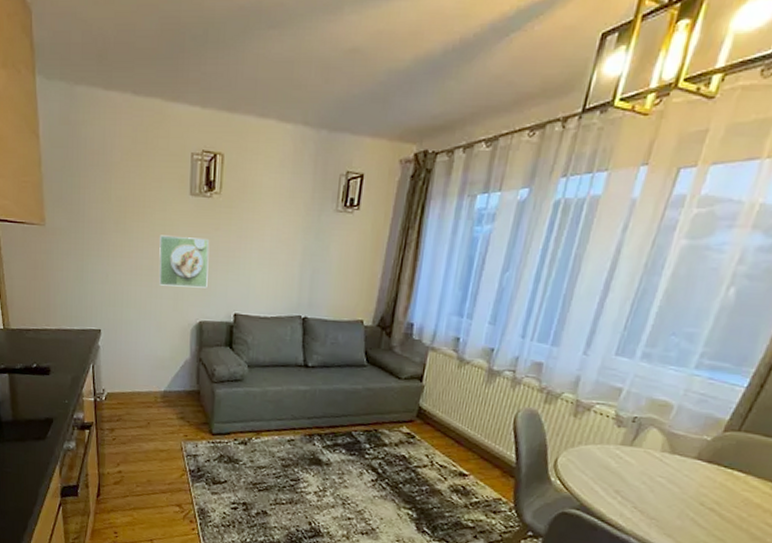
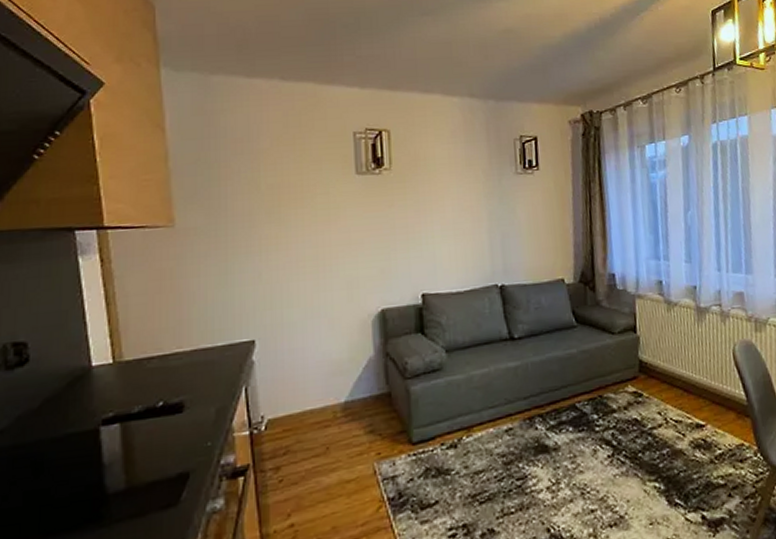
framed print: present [159,235,209,288] -> none [324,217,387,276]

